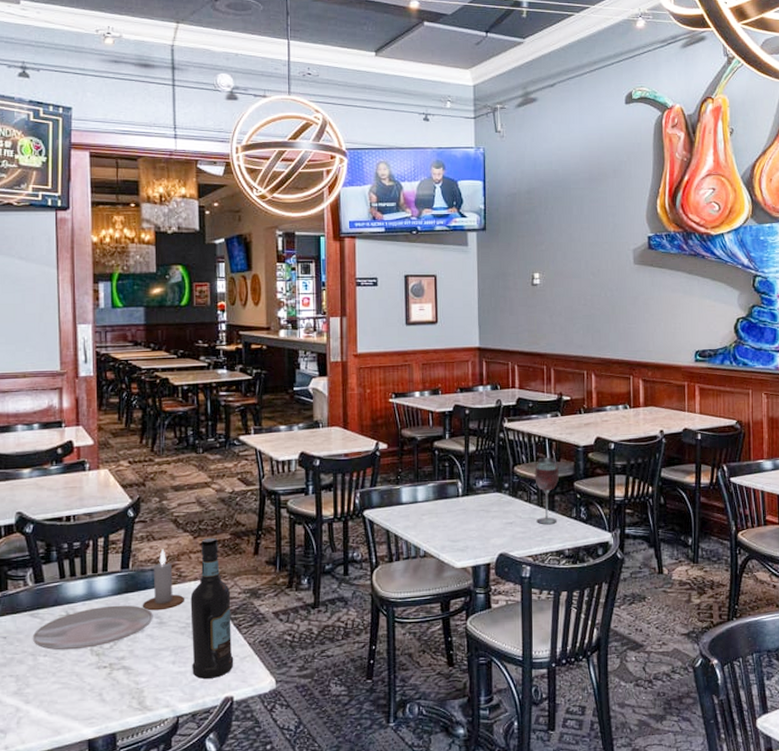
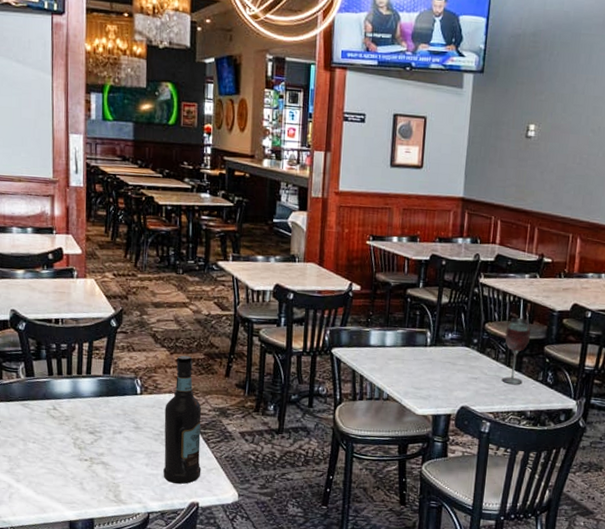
plate: present [32,605,153,650] -> none [23,406,130,441]
candle: present [142,549,184,611] -> none [120,360,159,416]

